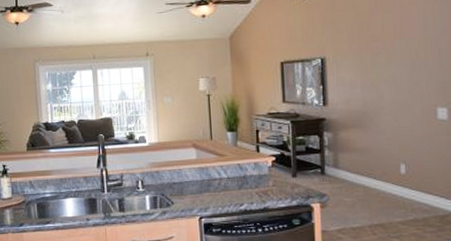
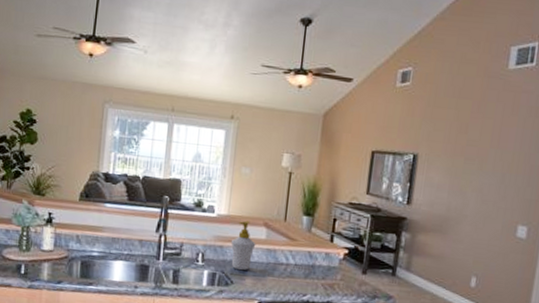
soap bottle: none [165,144,189,191] -> present [230,220,256,271]

